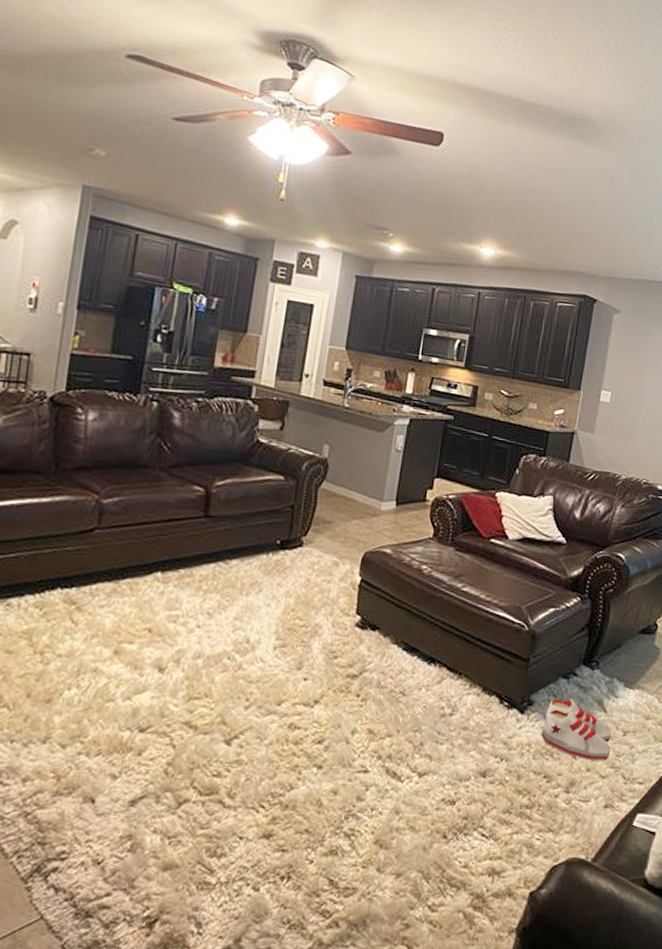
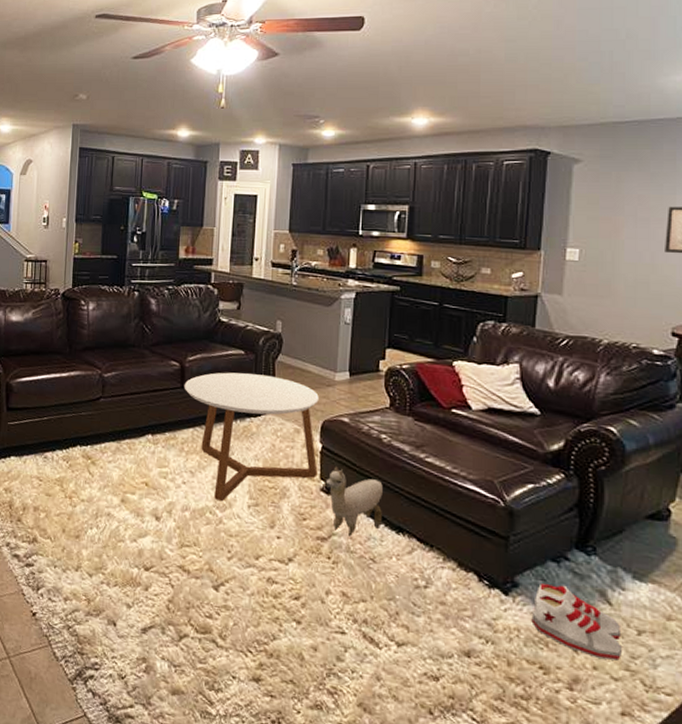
coffee table: none [207,500,362,645] -> present [184,372,319,502]
plush toy: none [361,599,419,671] -> present [325,466,383,536]

